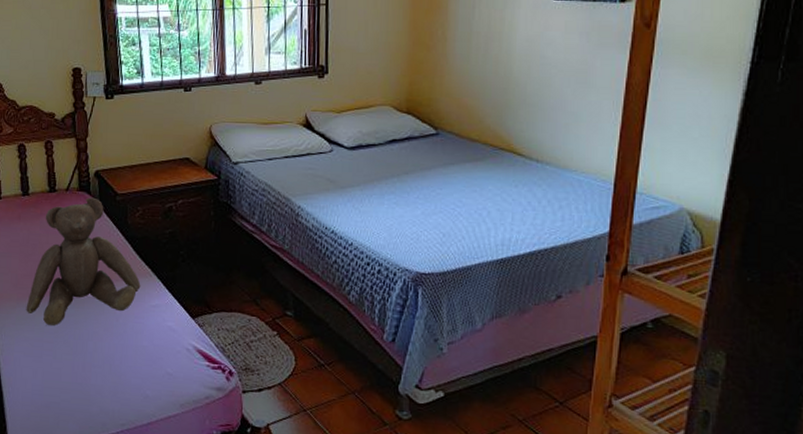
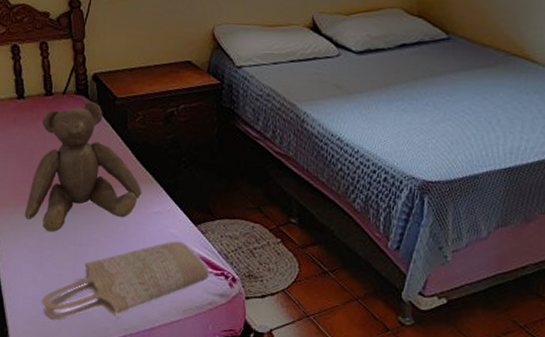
shopping bag: none [41,334,207,414] -> present [42,241,210,319]

